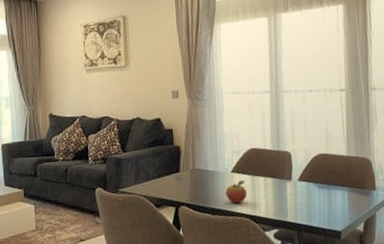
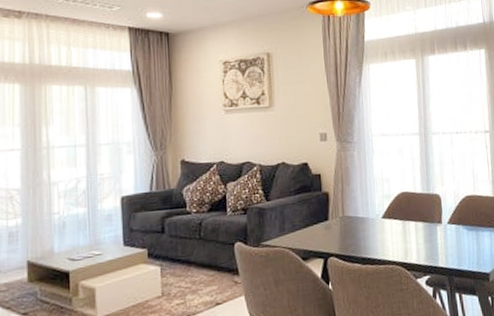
fruit: present [225,180,248,203] -> none [376,226,399,251]

